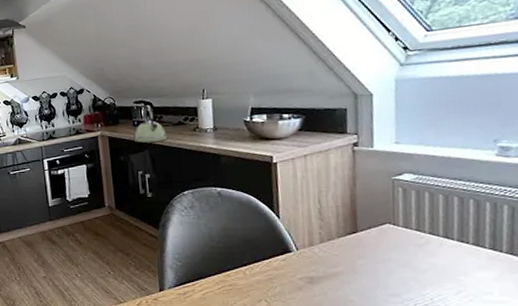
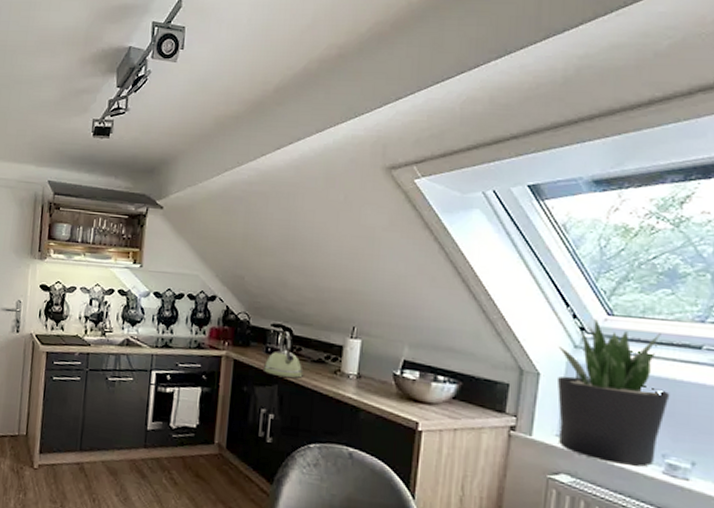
planter: none [385,36,495,156] -> present [556,319,670,467]

